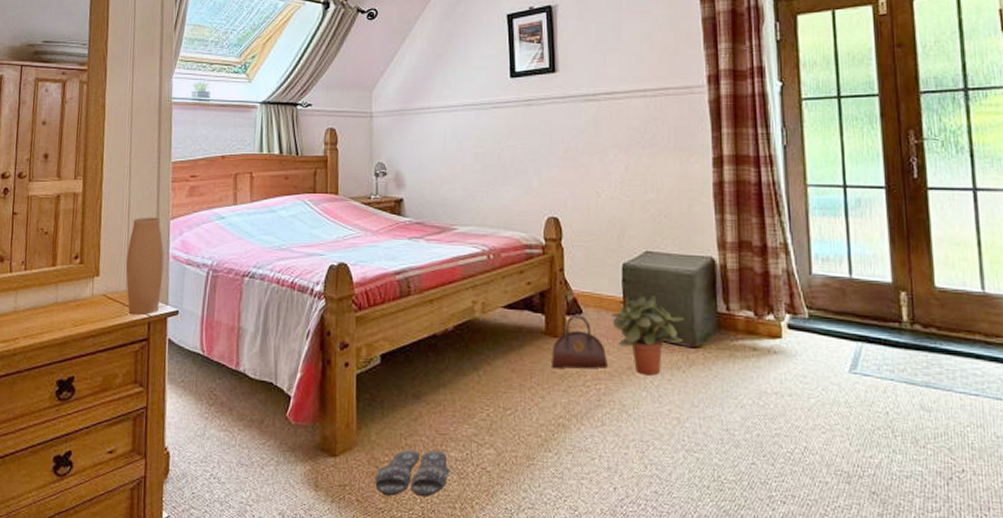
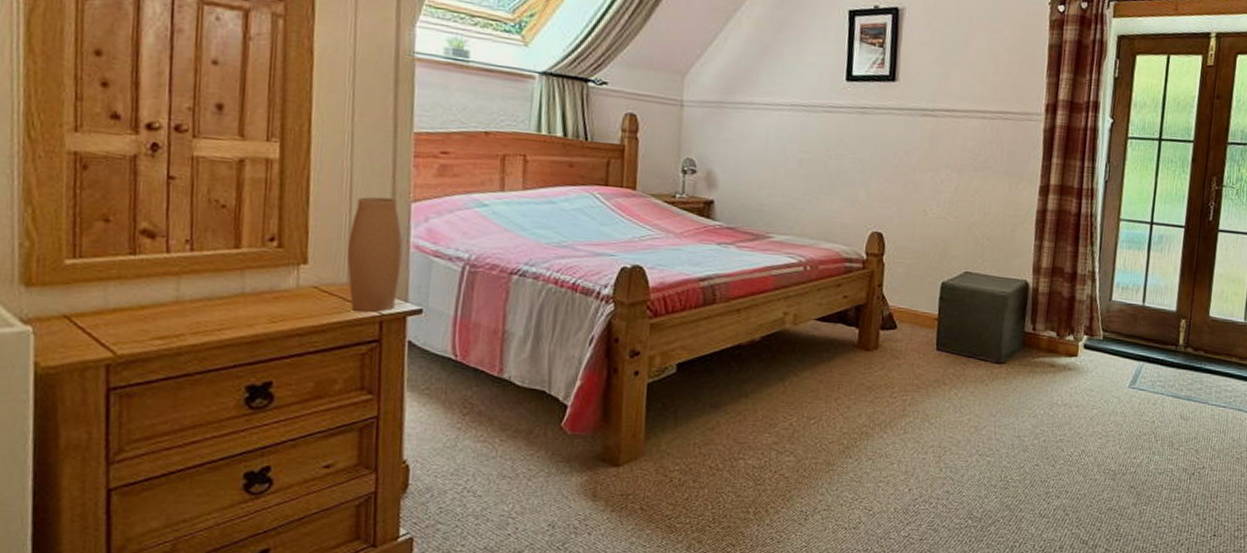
slippers: present [375,449,450,496] -> none [663,458,746,503]
handbag: present [552,313,607,369] -> none [861,328,916,381]
potted plant: present [611,296,684,375] -> none [925,314,993,388]

